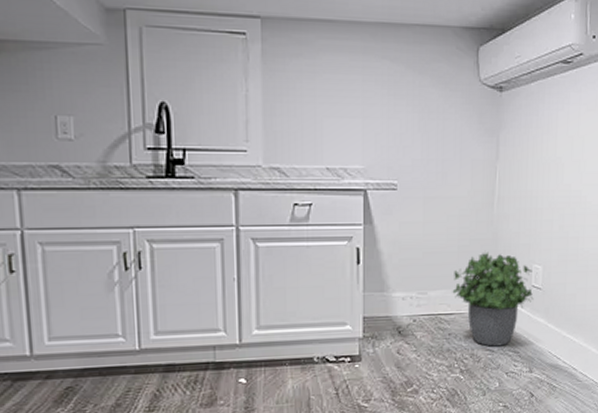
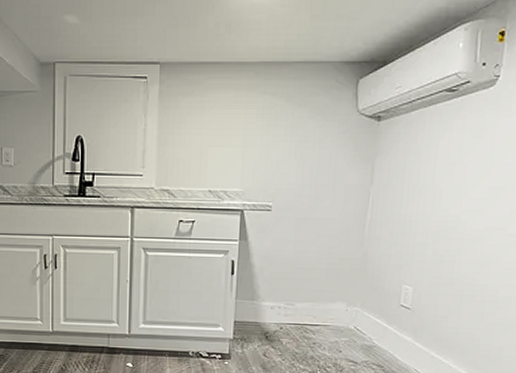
potted plant: present [452,252,534,347] -> none [319,270,402,359]

